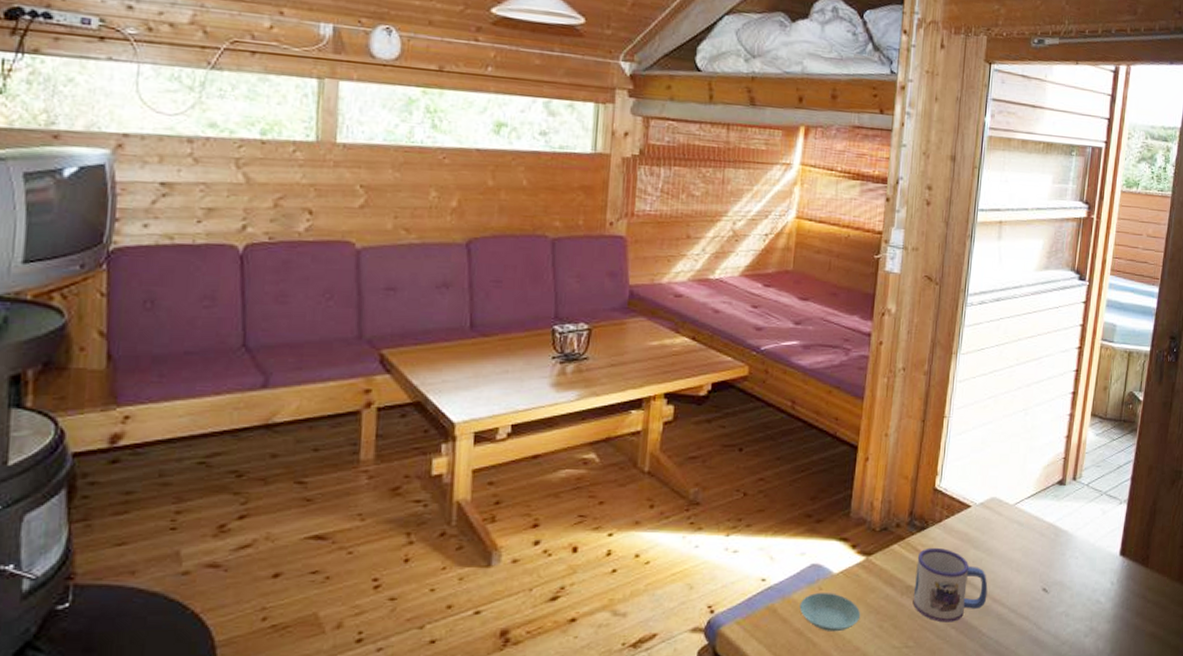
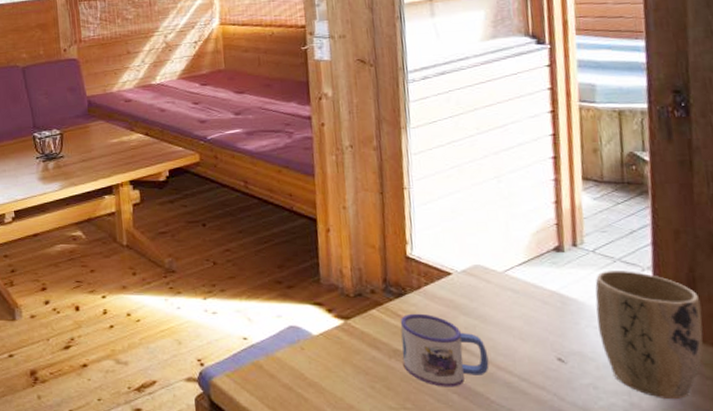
saucer: present [799,593,861,632] -> none [284,353,349,390]
plant pot: none [1078,503,1156,622] -> present [595,271,703,399]

